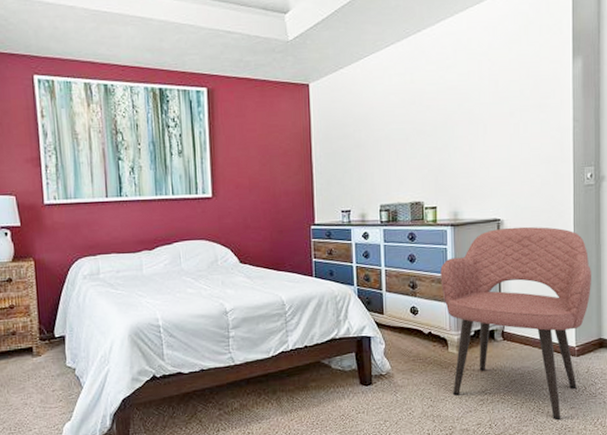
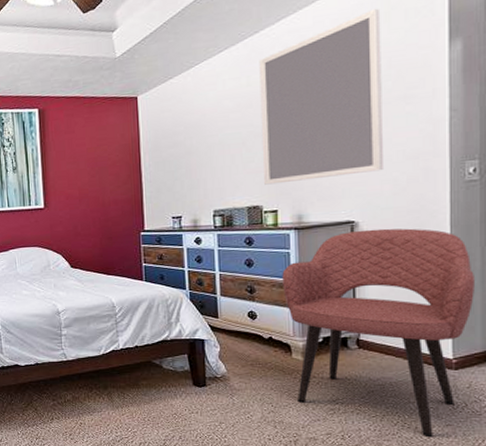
home mirror: none [421,21,524,181] -> present [259,8,385,185]

